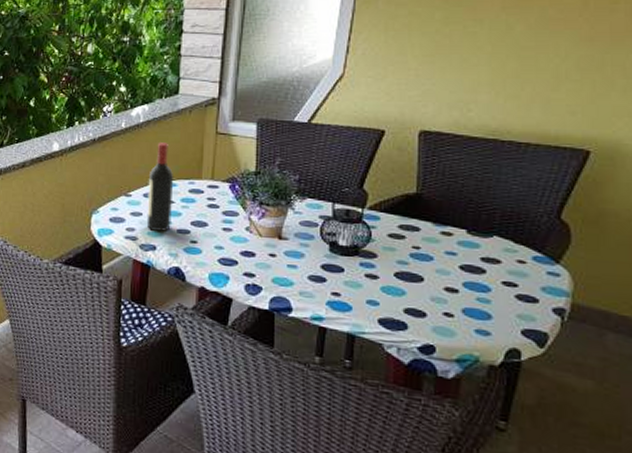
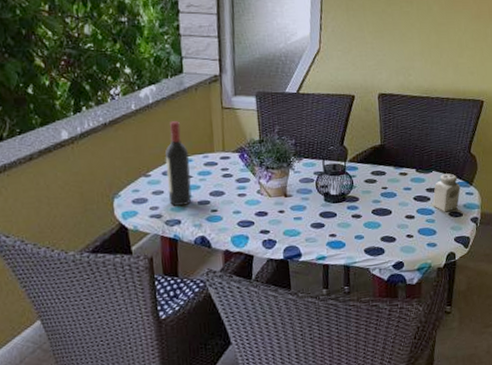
salt shaker: none [490,242,539,294] -> present [433,173,461,213]

